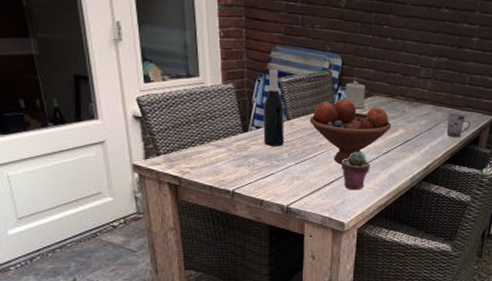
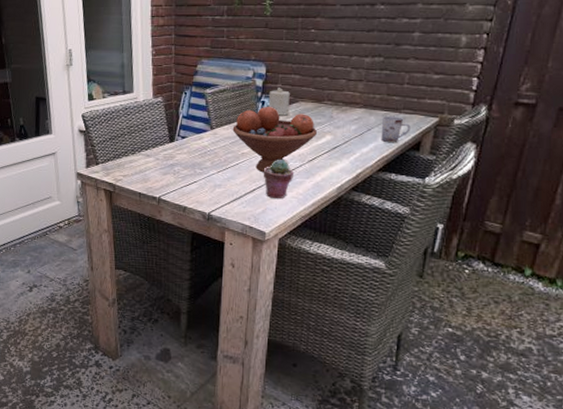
wine bottle: present [263,67,284,146] -> none [188,80,209,155]

